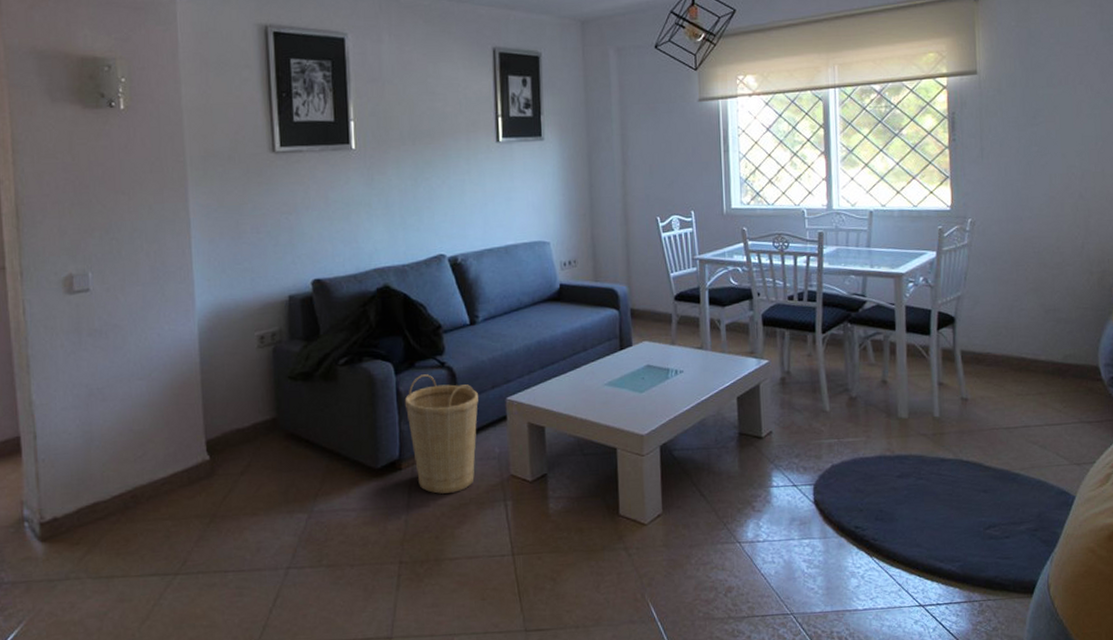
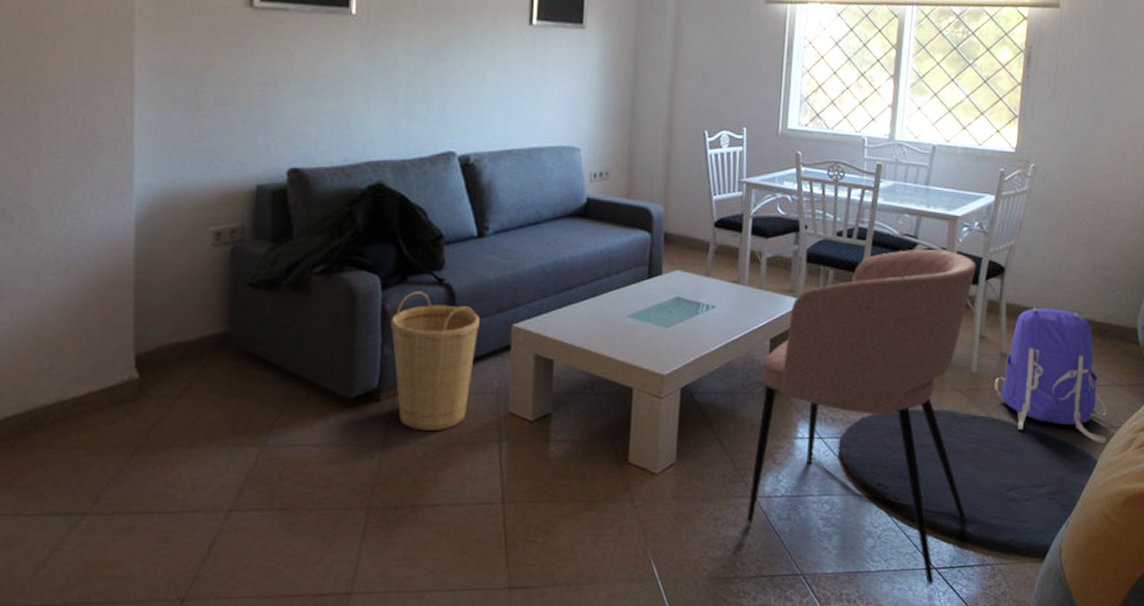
armchair: none [732,305,947,621] -> present [746,250,976,585]
backpack: none [958,352,1082,480] -> present [994,307,1106,443]

